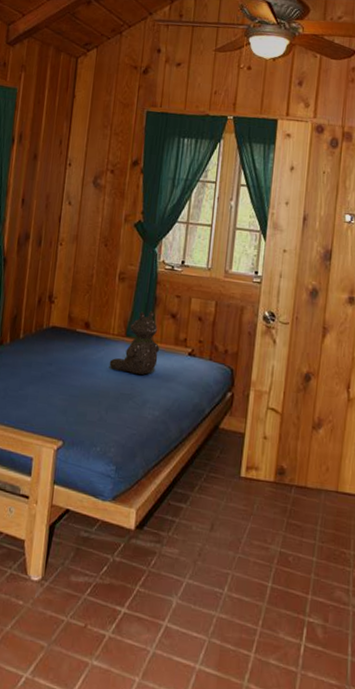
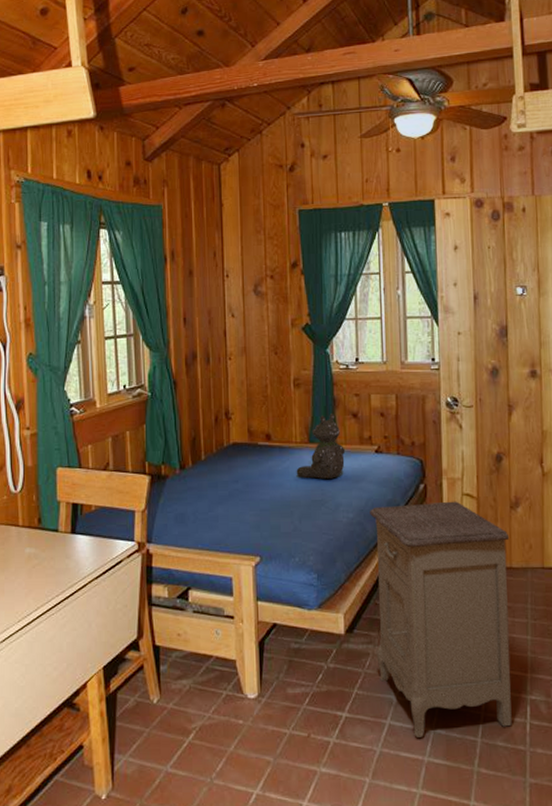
nightstand: none [162,408,308,646] -> present [370,501,512,738]

